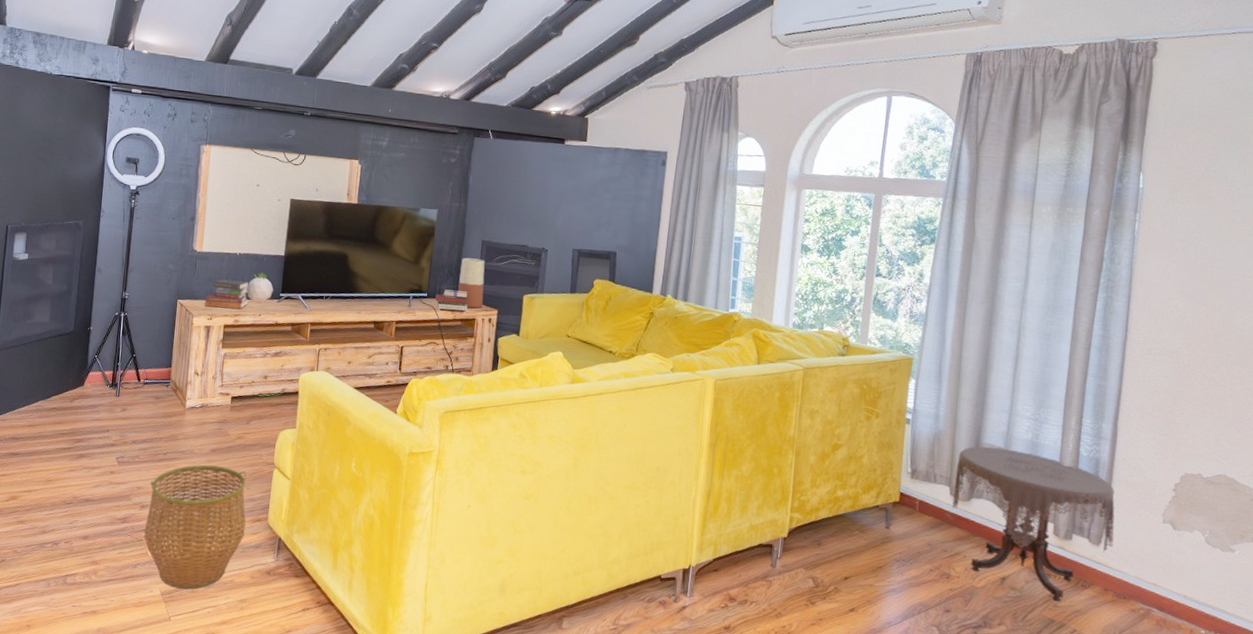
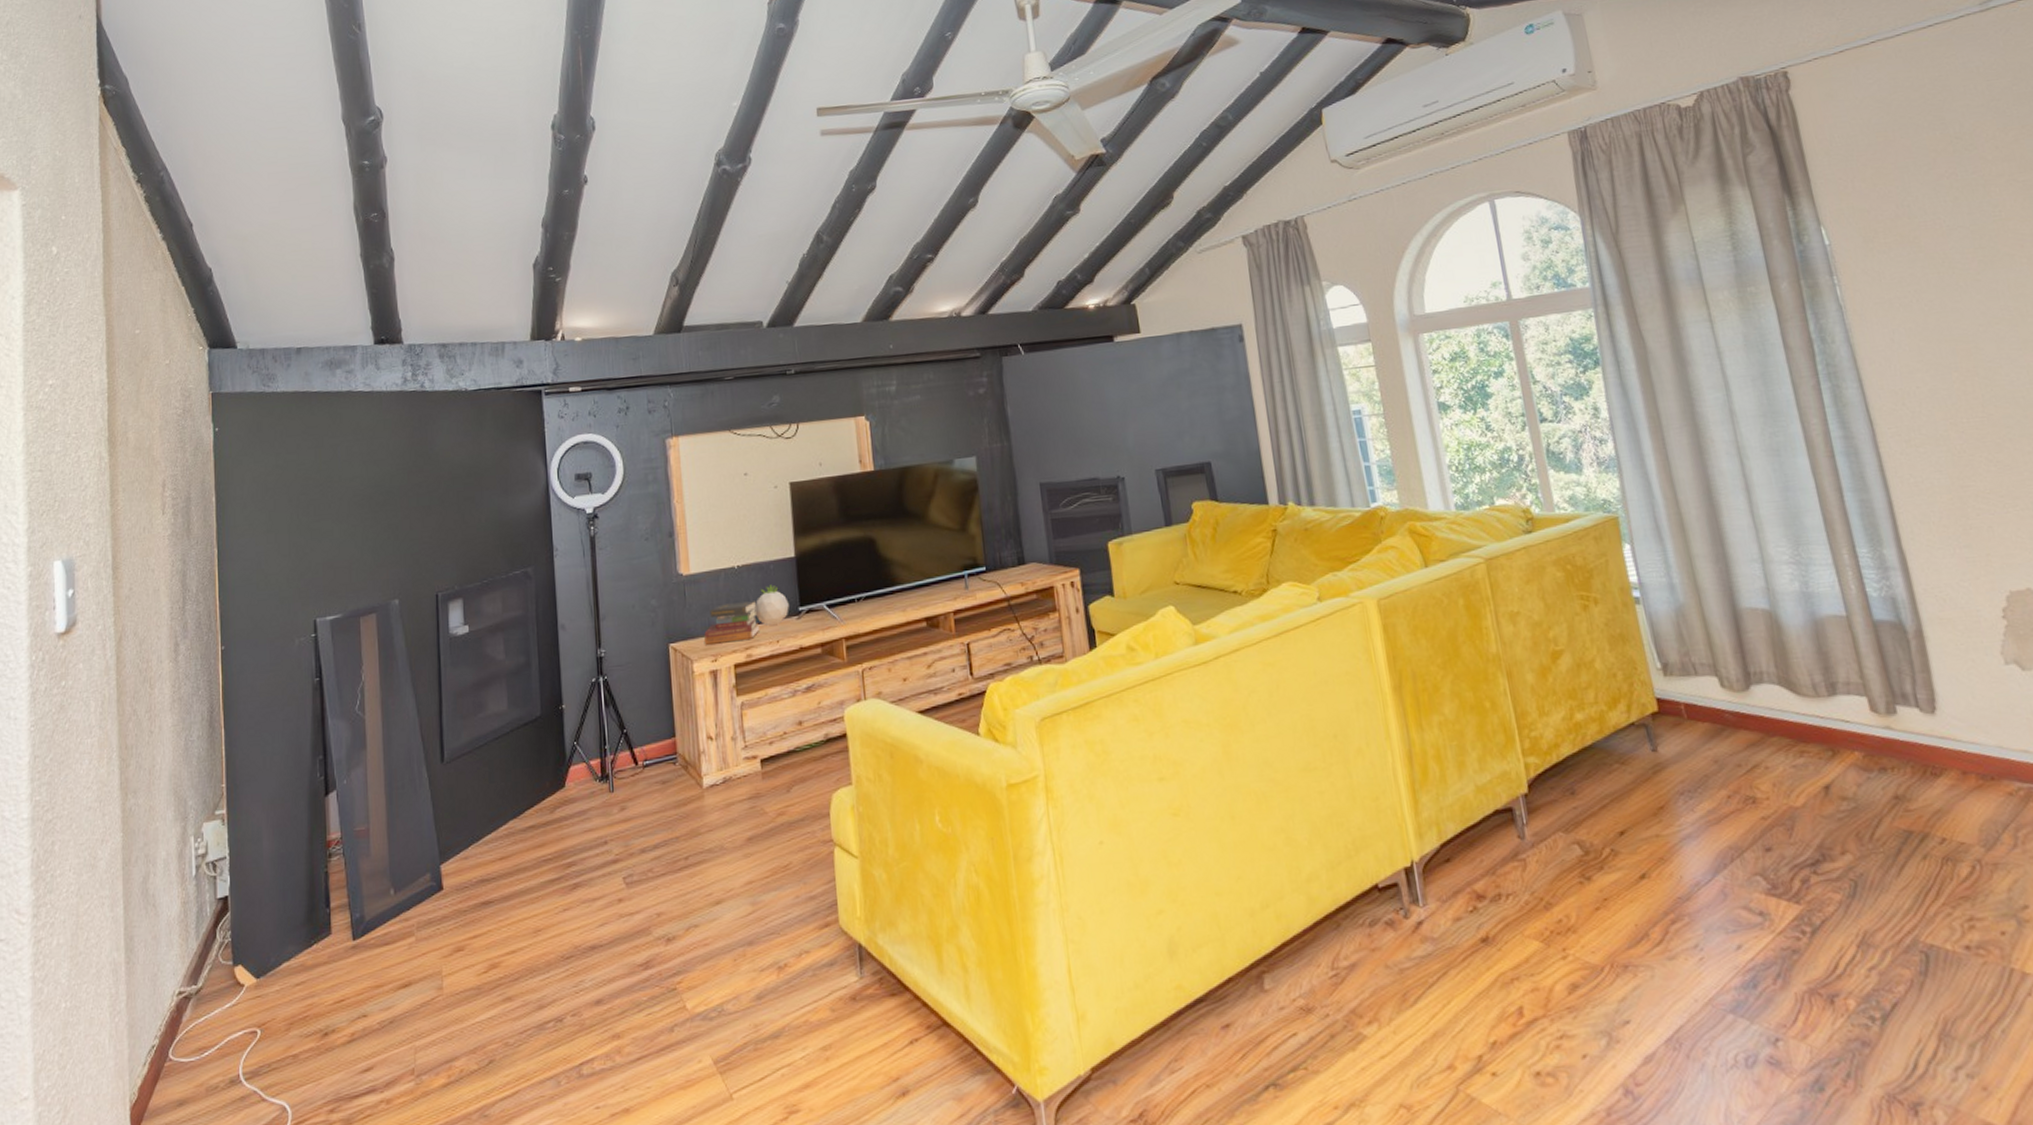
basket: present [143,464,247,589] -> none [674,859,812,1049]
books: present [435,289,468,312] -> none [995,552,1041,585]
vase: present [458,257,485,309] -> none [1019,507,1059,574]
side table: present [952,446,1115,601] -> none [1715,608,1954,803]

